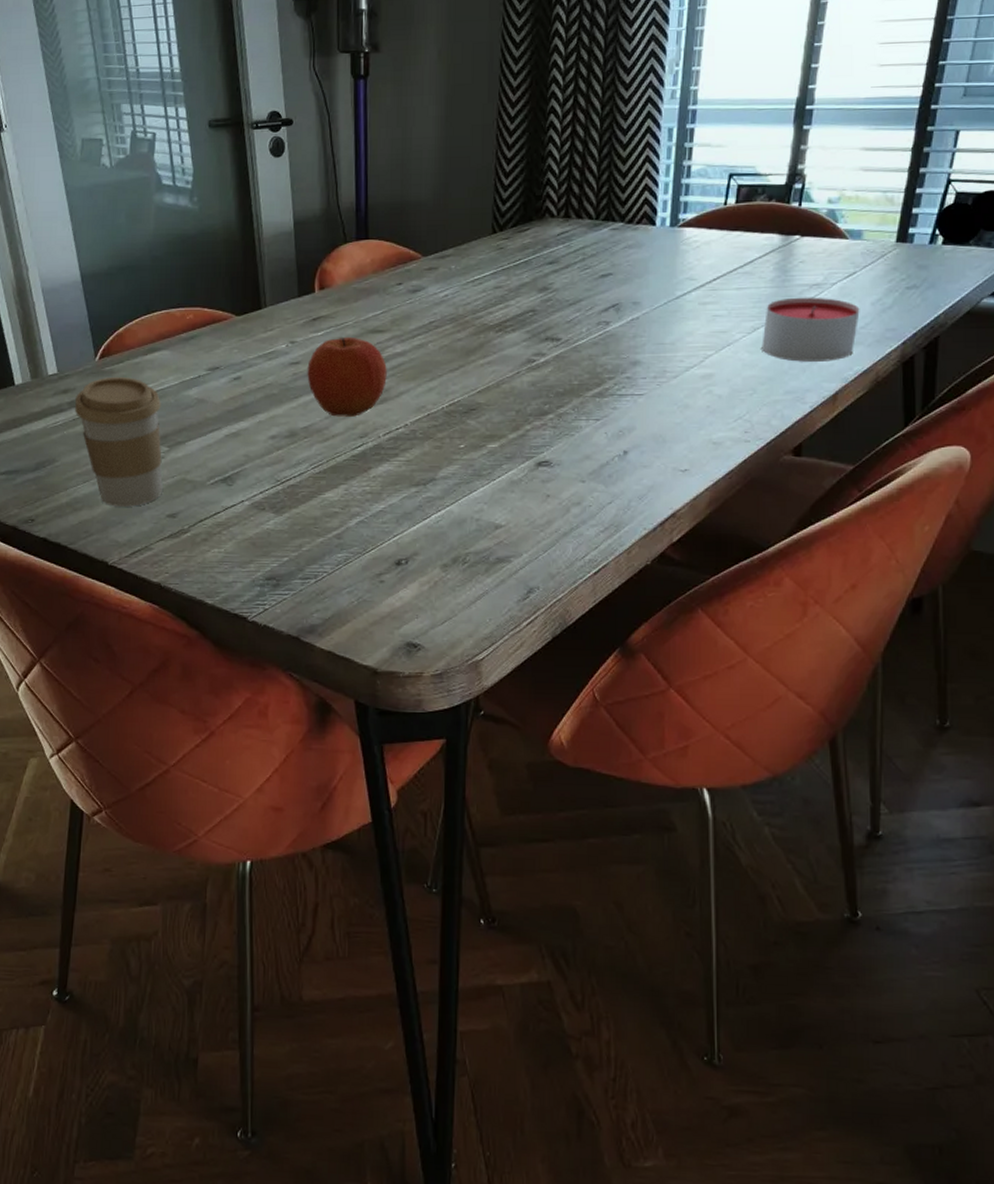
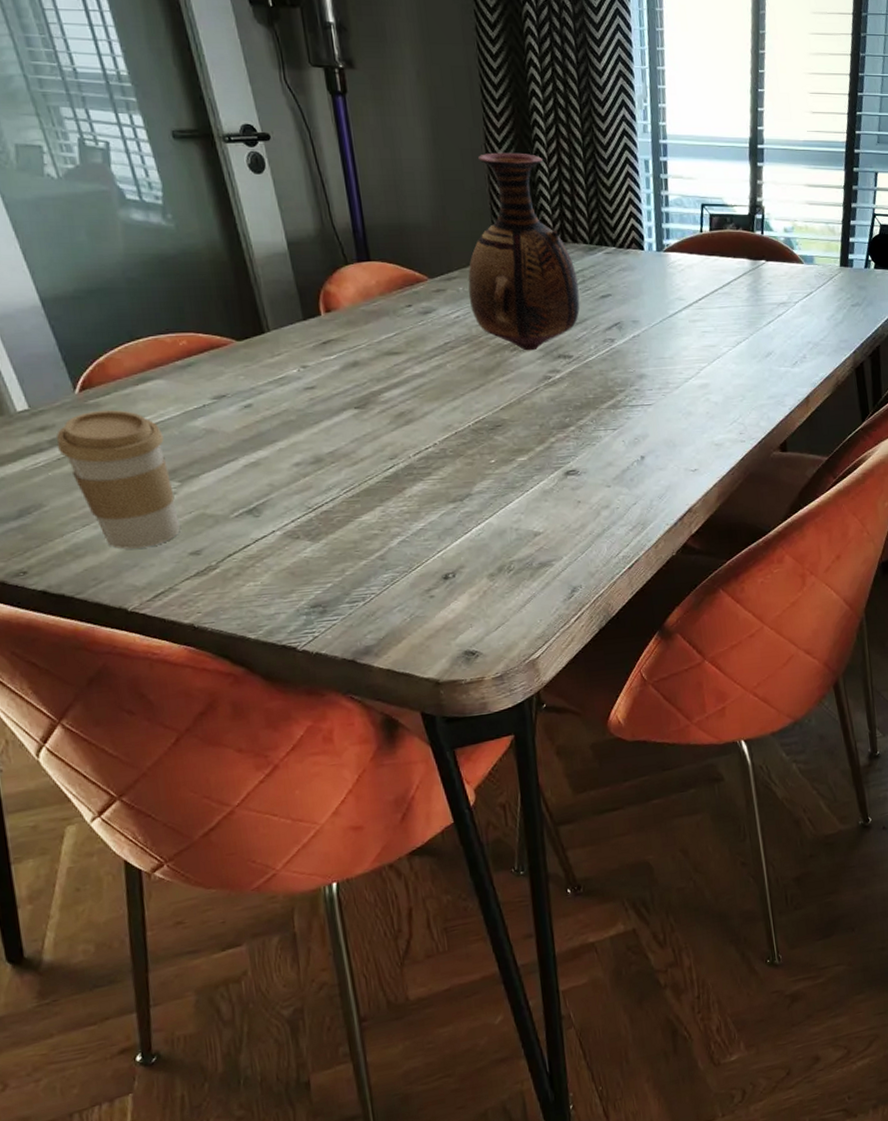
fruit: present [307,336,387,417] -> none [324,359,409,440]
vase: none [460,126,577,332] -> present [468,152,580,351]
candle: present [762,297,860,362] -> none [745,314,819,371]

